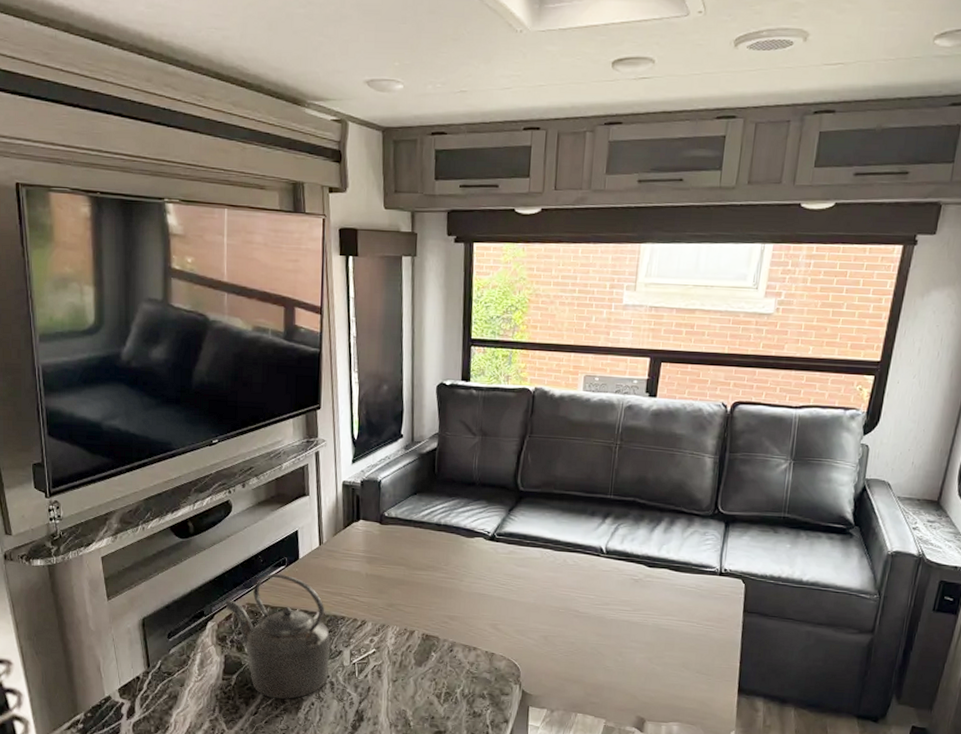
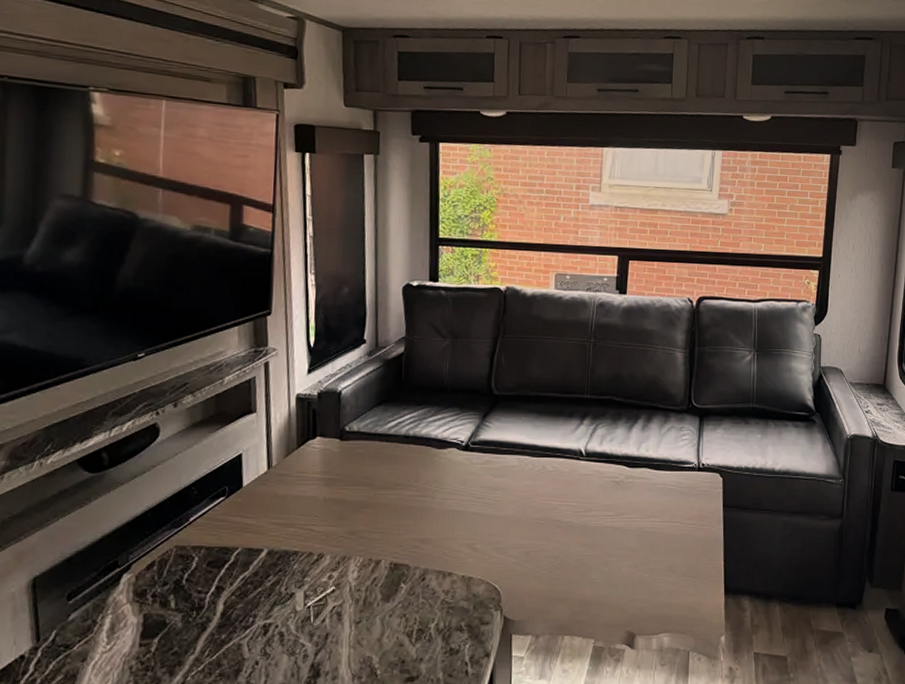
kettle: present [225,574,331,699] -> none [147,507,281,662]

